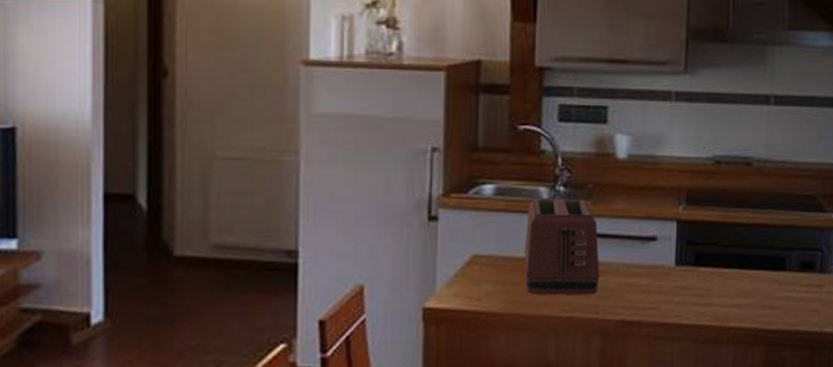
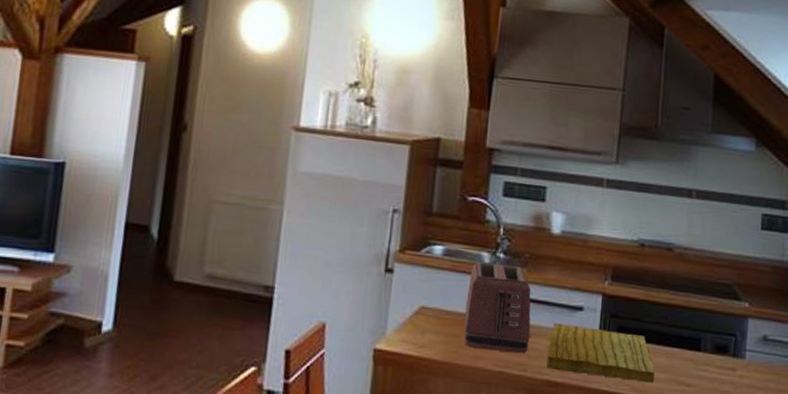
cutting board: none [620,256,738,311] -> present [546,322,655,384]

